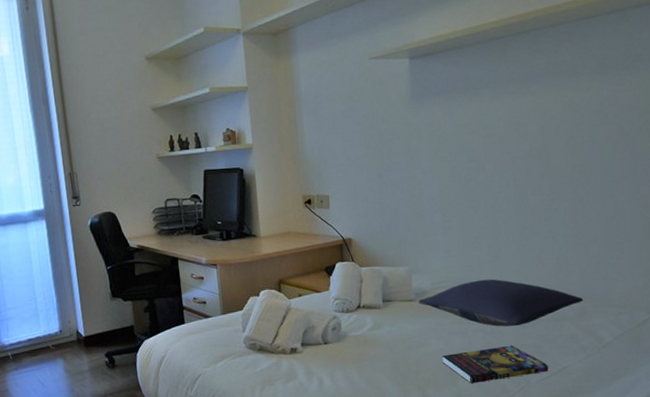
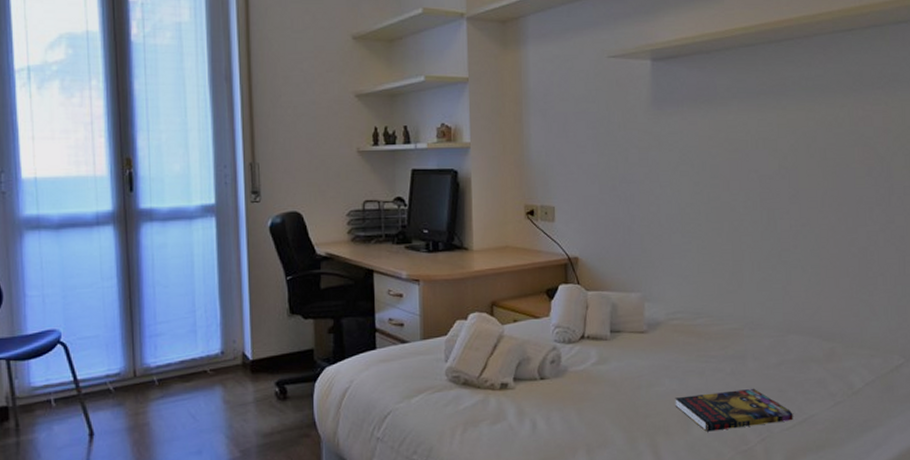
pillow: present [418,279,584,327] -> none [650,311,833,367]

